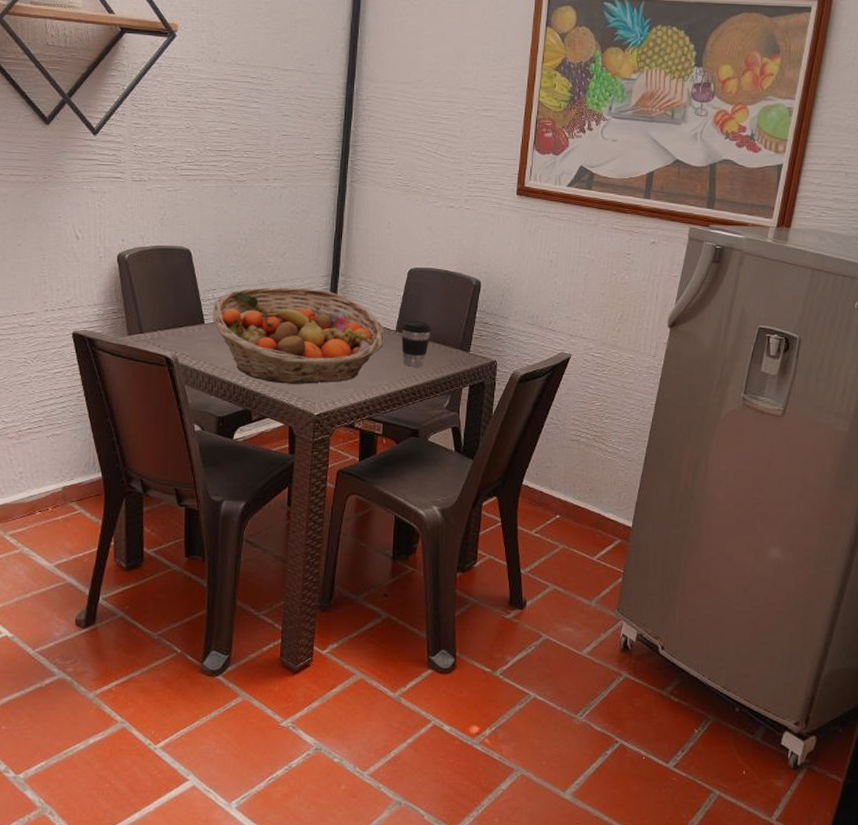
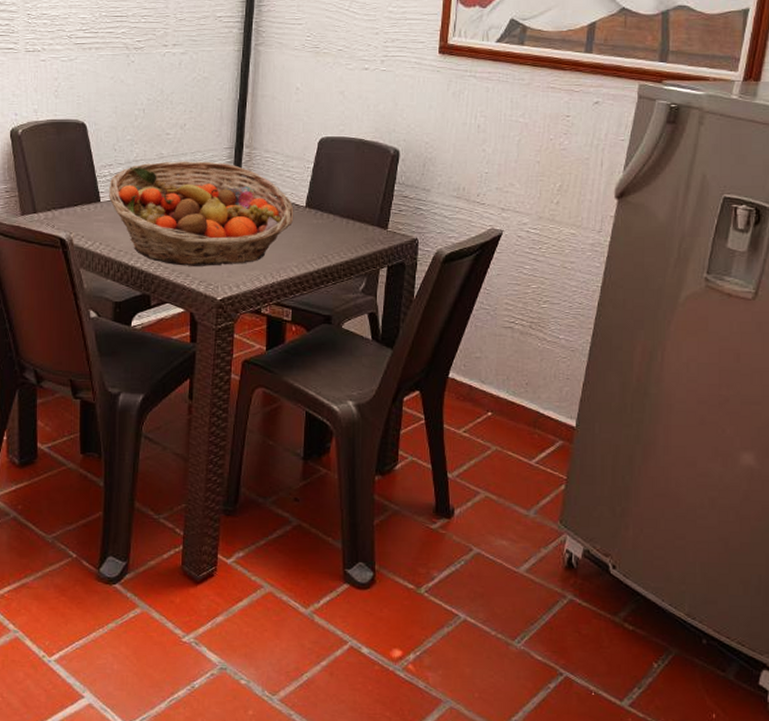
coffee cup: present [401,320,431,367] -> none [312,194,345,246]

